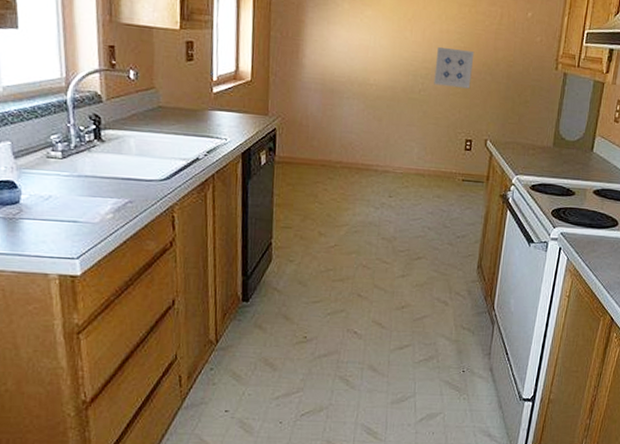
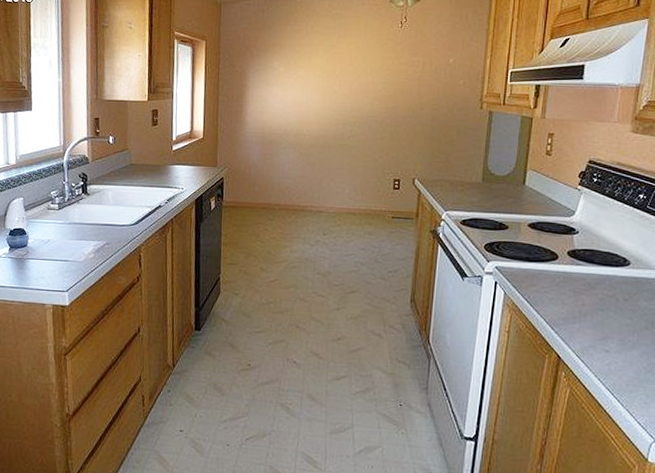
wall art: present [434,47,475,89] -> none [362,97,399,133]

